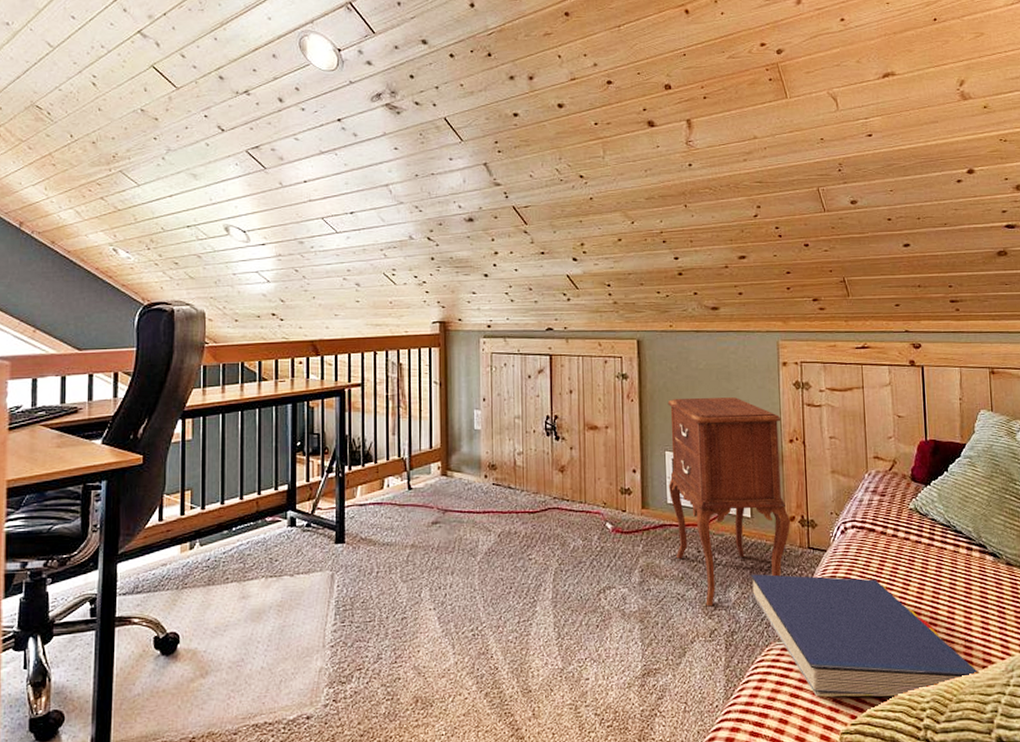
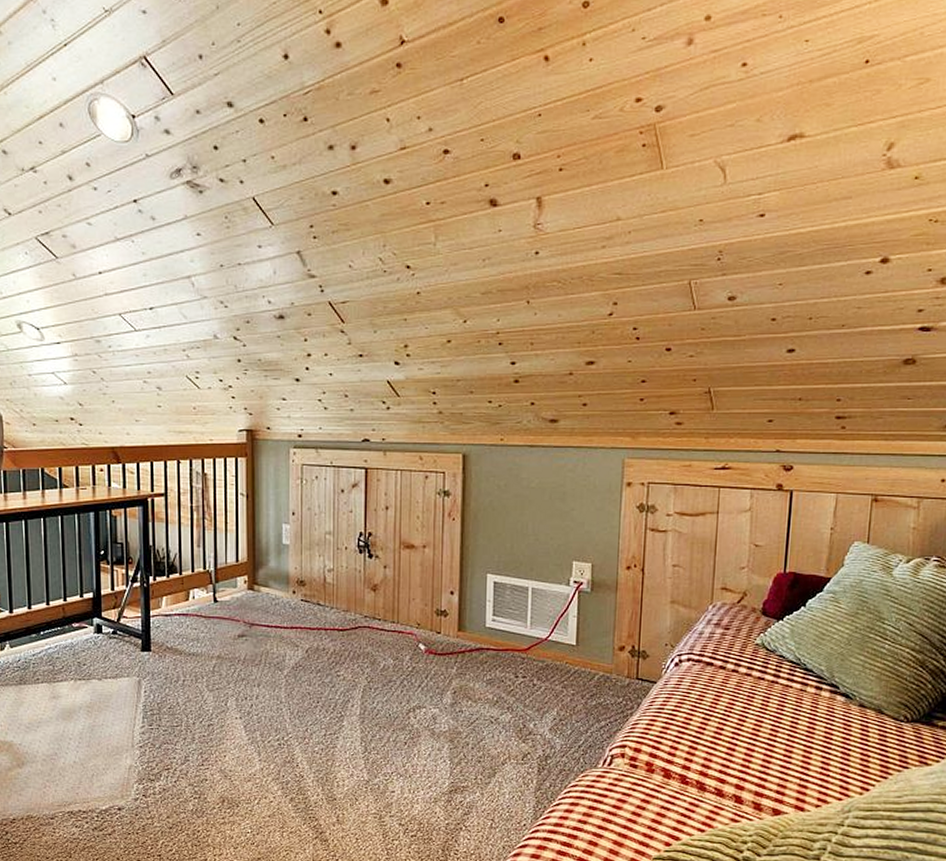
nightstand: present [667,397,790,607] -> none [487,518,620,731]
book: present [750,574,979,697] -> none [570,702,811,828]

